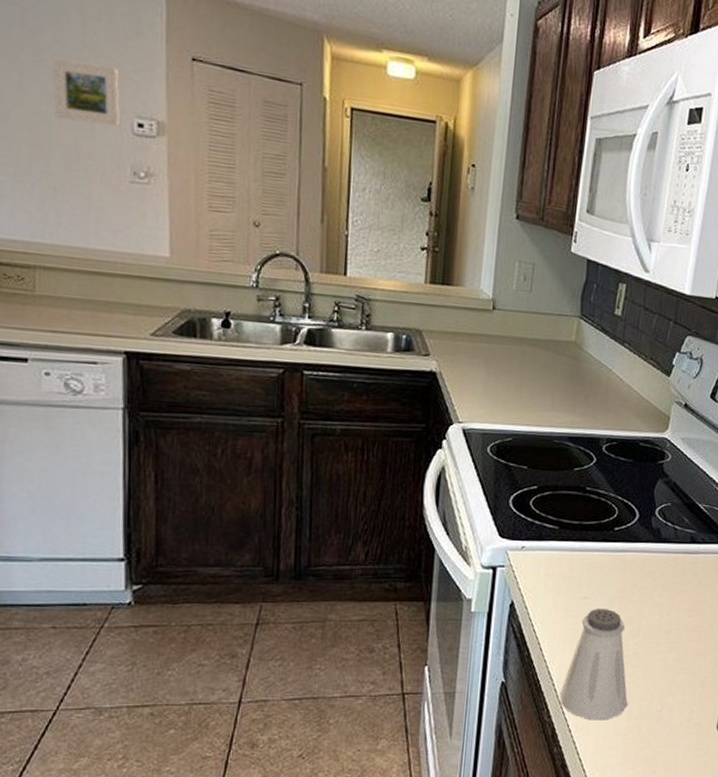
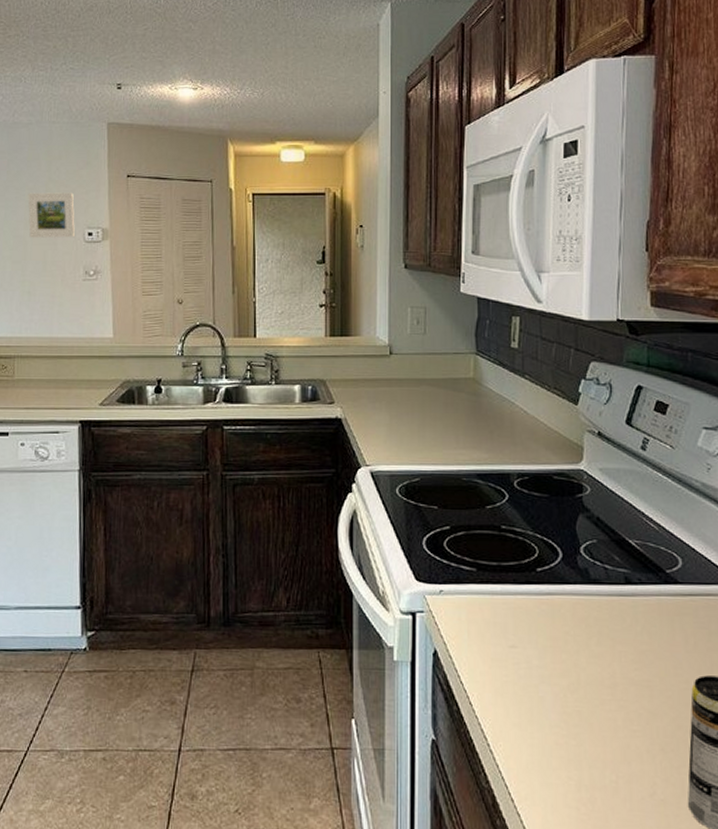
saltshaker: present [560,609,628,721] -> none [497,659,575,790]

